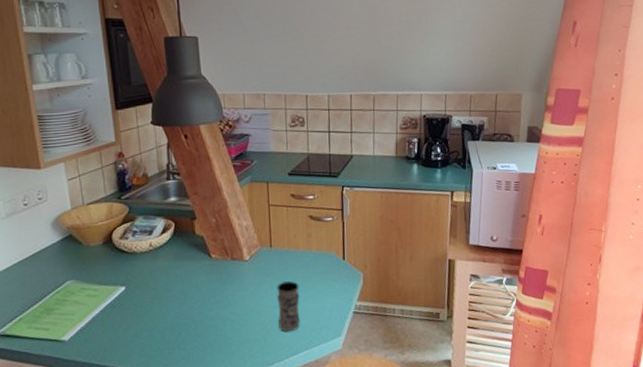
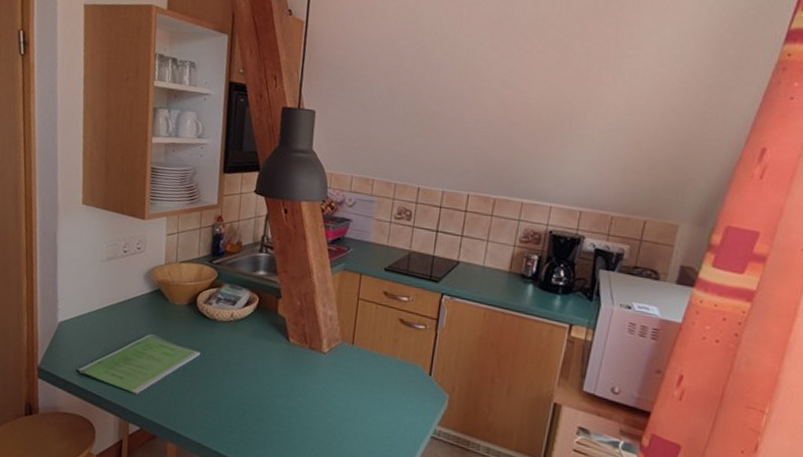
jar: present [277,281,300,332] -> none [346,384,376,441]

